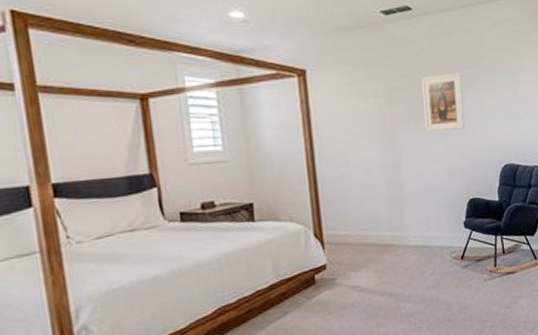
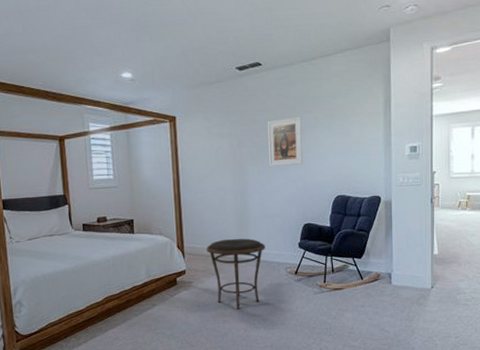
side table: none [352,220,425,308] -> present [206,238,265,309]

